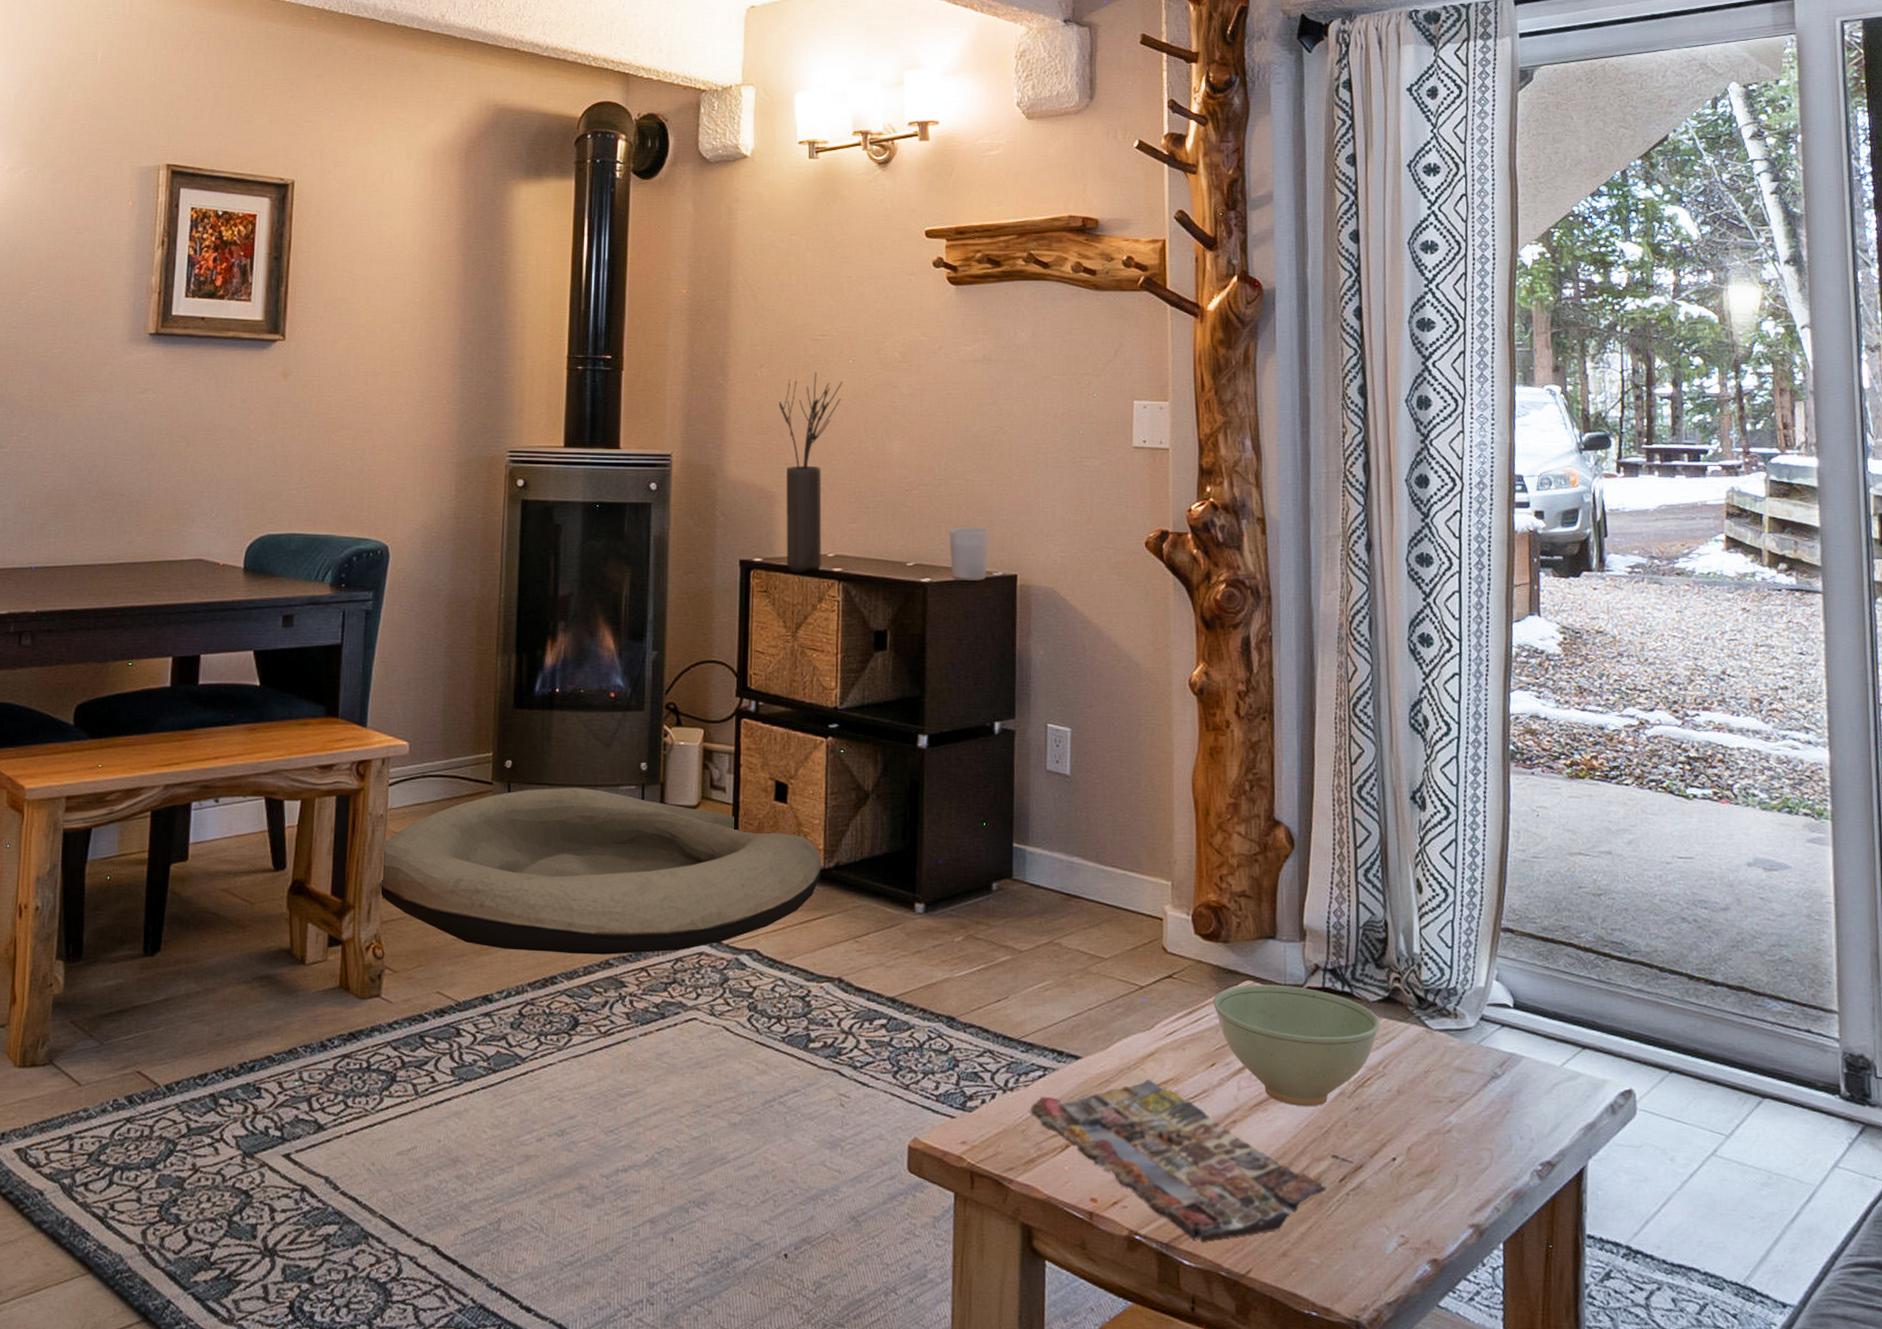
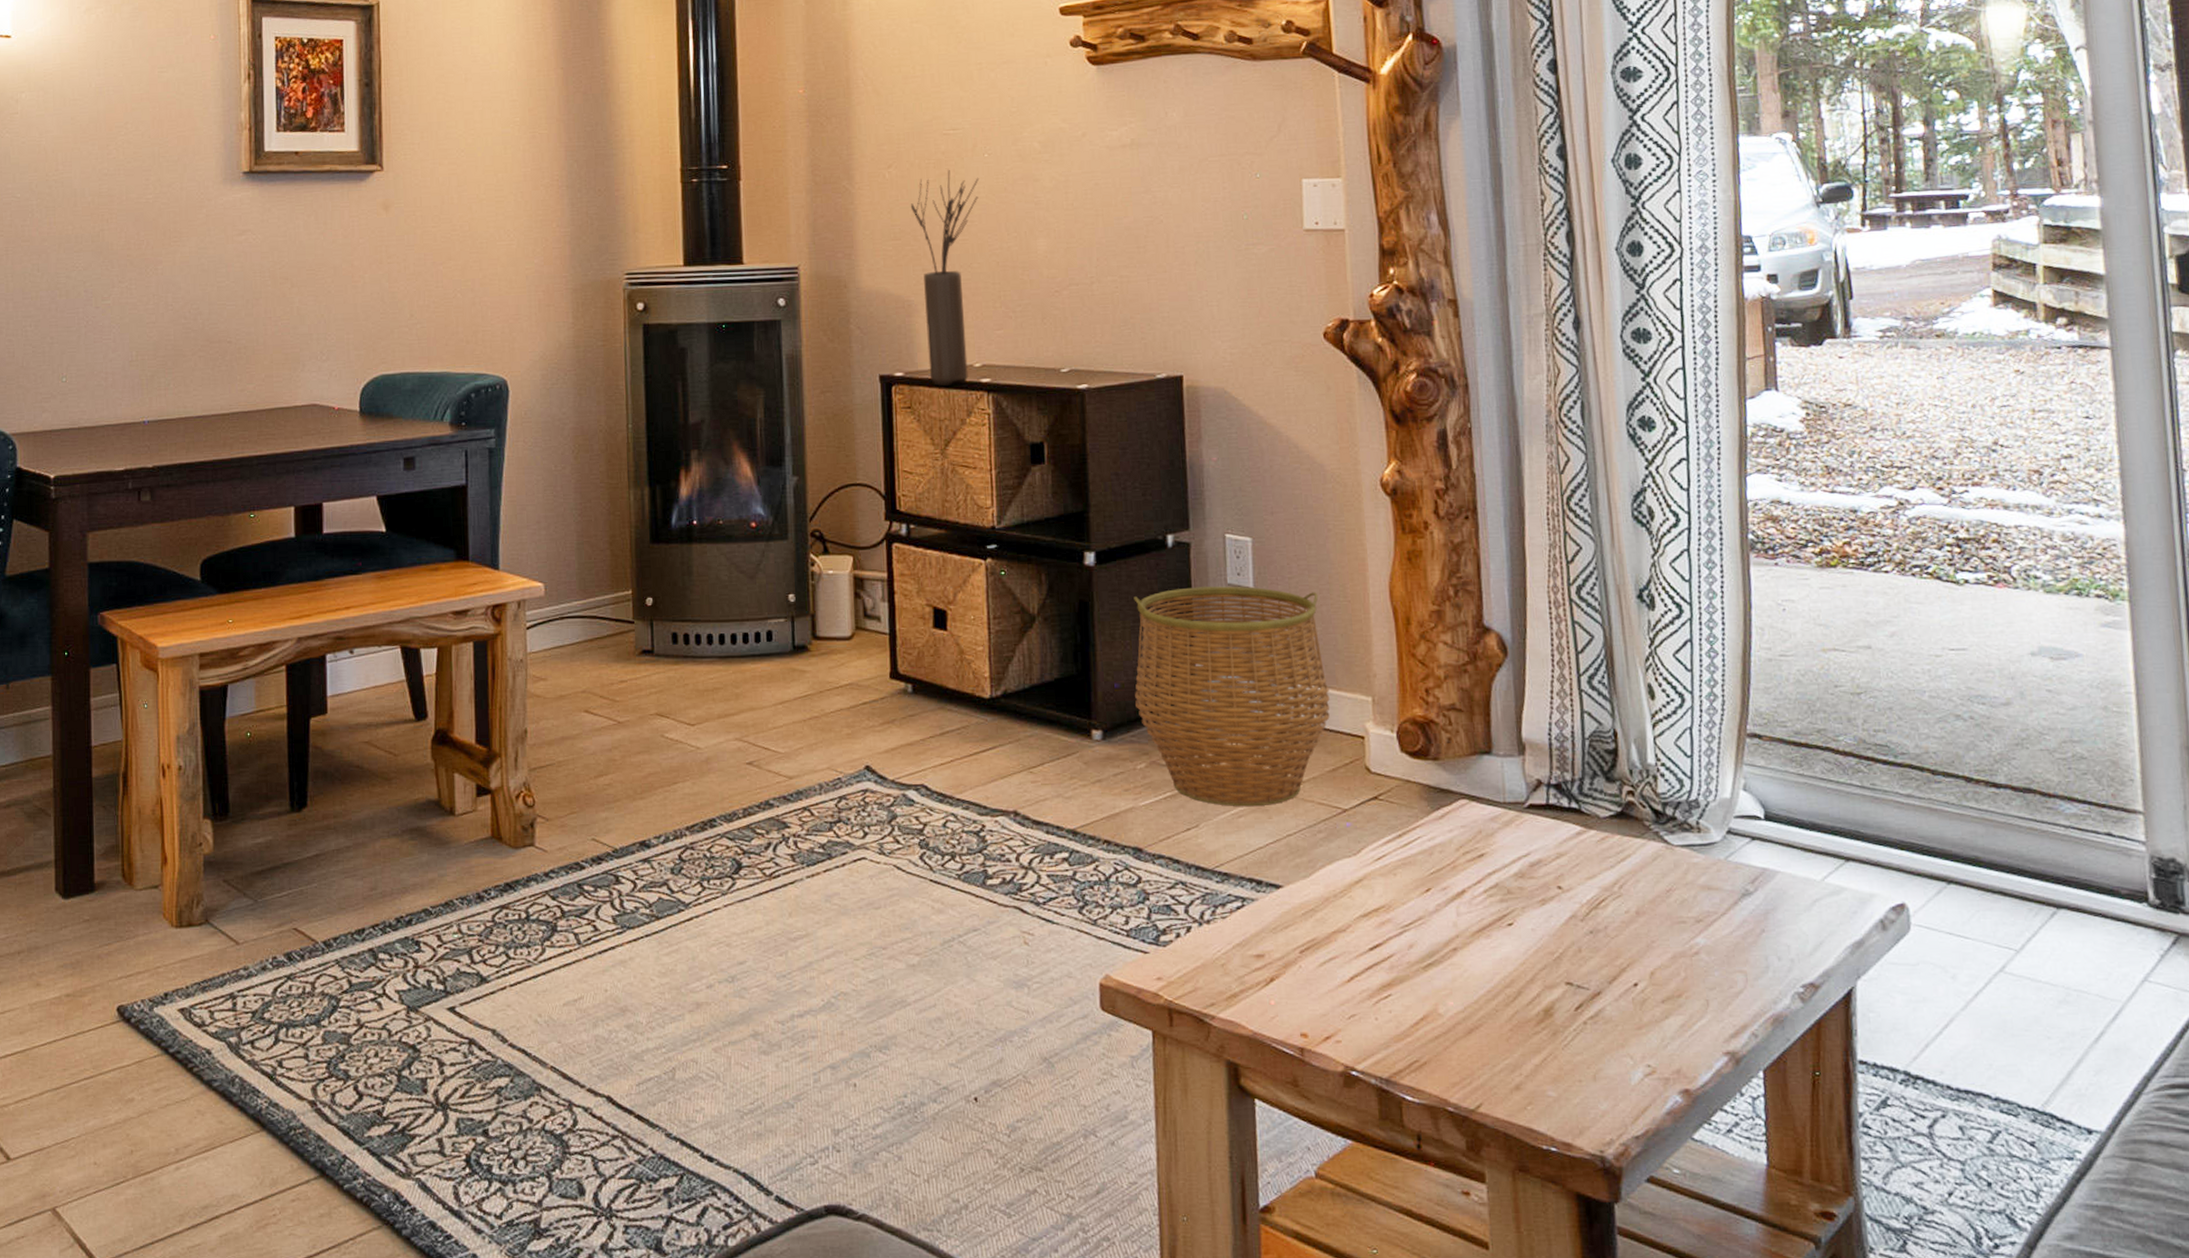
dog bed: present [379,787,823,955] -> none [524,622,990,796]
candle holder: present [949,527,988,581] -> none [1105,327,1149,385]
basket: none [956,772,1134,980] -> present [1134,586,1330,806]
magazine: present [1030,1080,1326,1241] -> none [1230,908,1561,1075]
bowl: present [1212,984,1380,1107] -> none [1424,803,1614,932]

